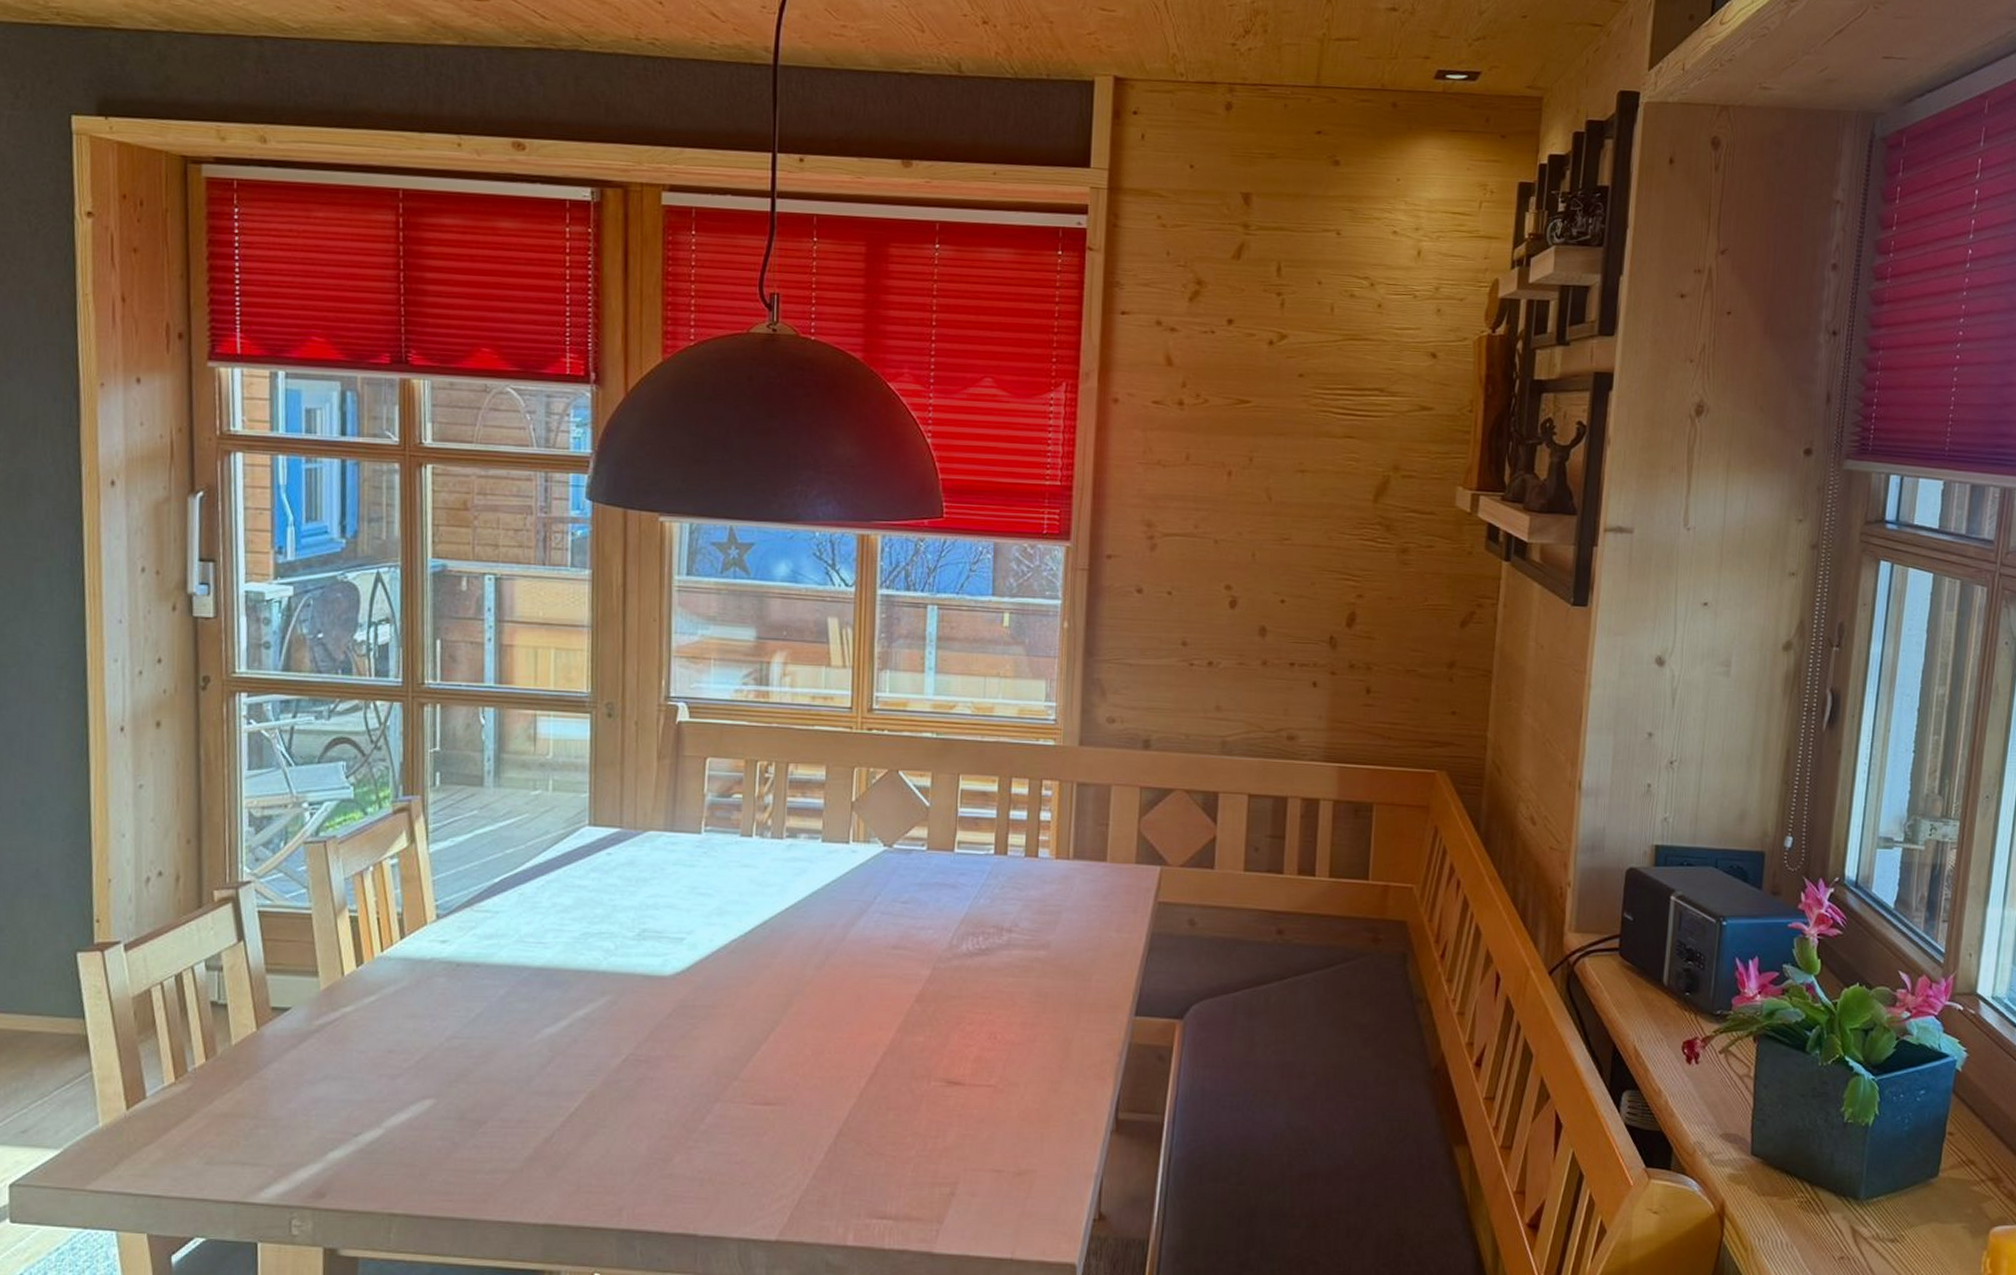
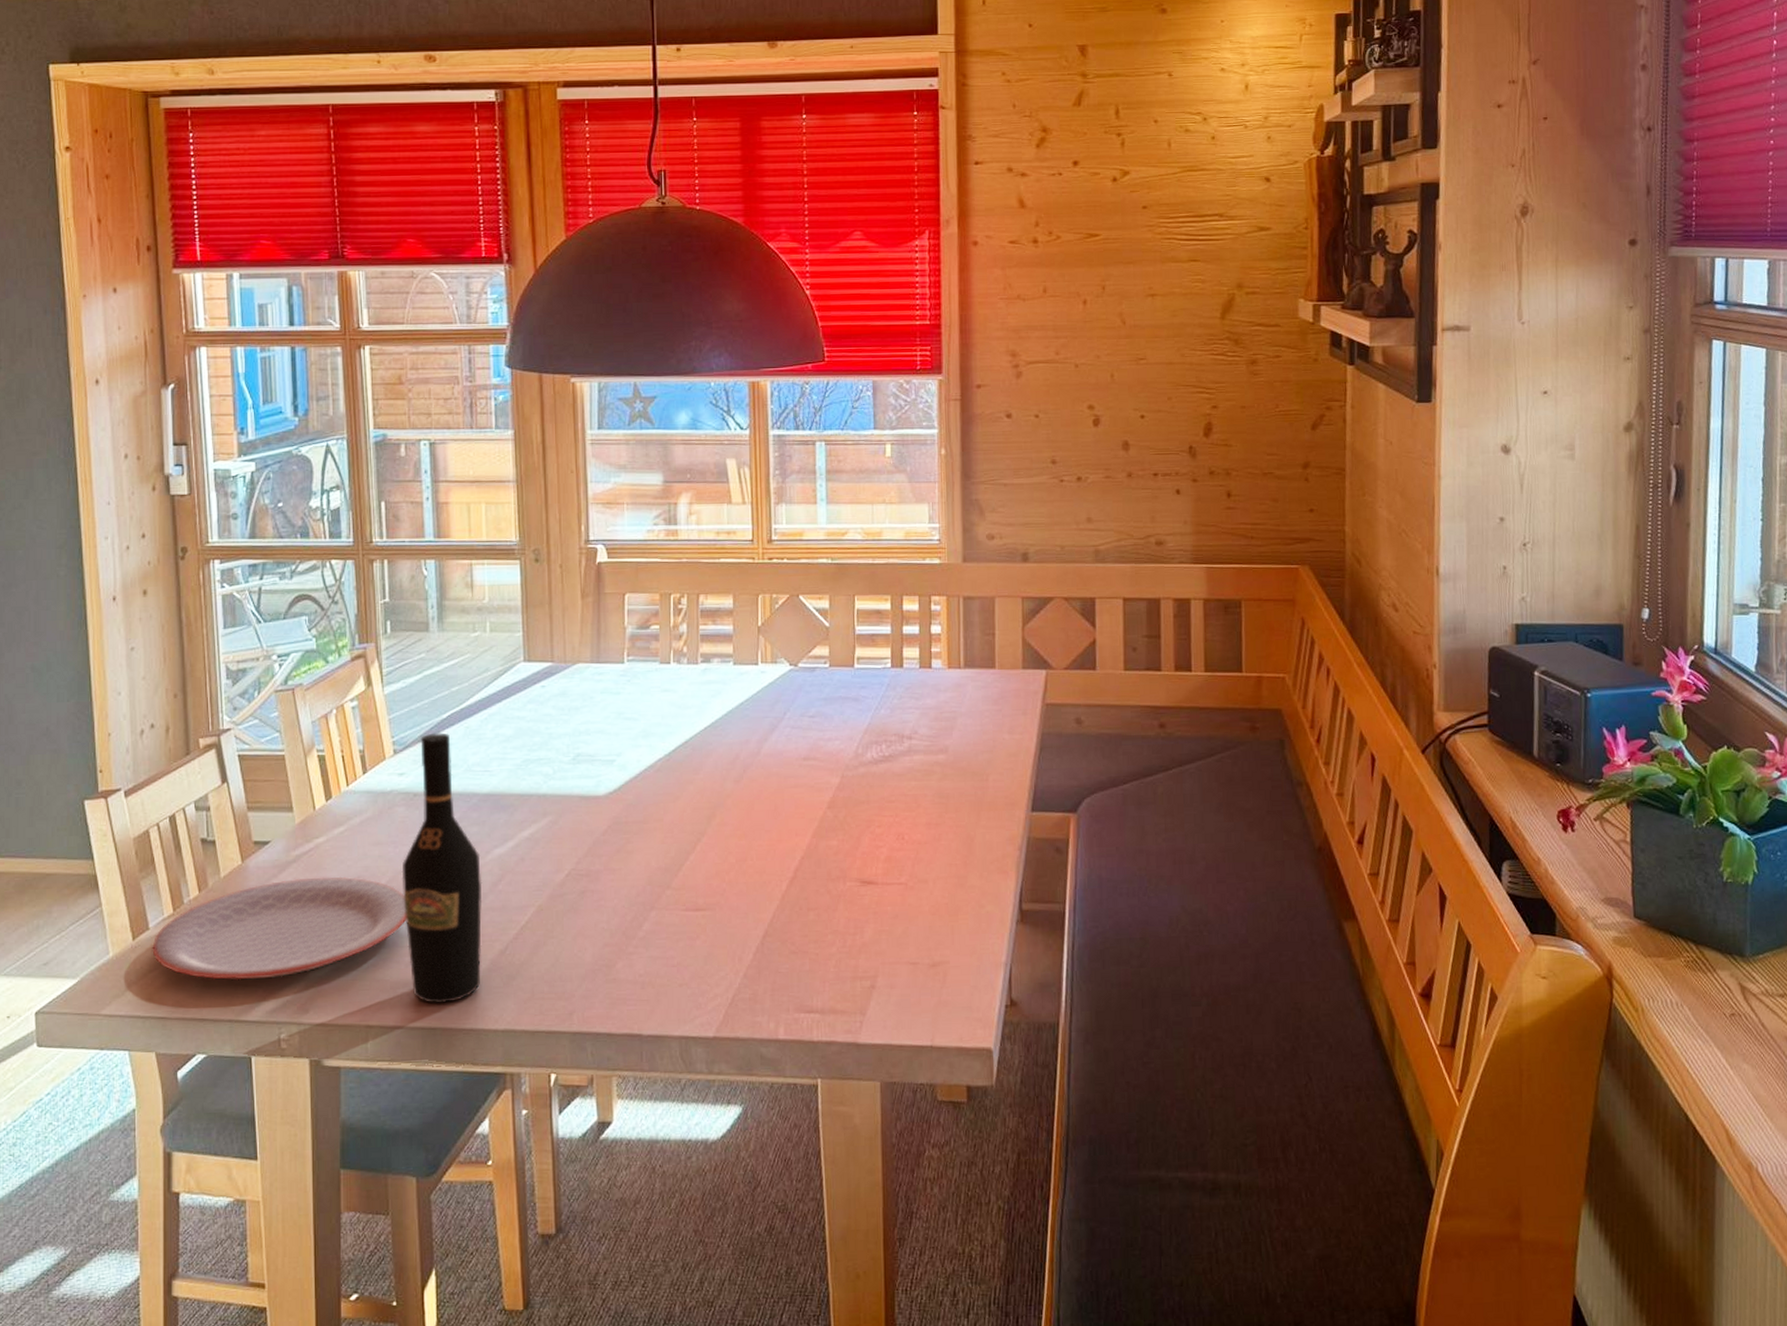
plate: none [148,1049,442,1159] -> present [152,876,407,980]
wine bottle: none [438,898,529,1194] -> present [401,732,482,1004]

